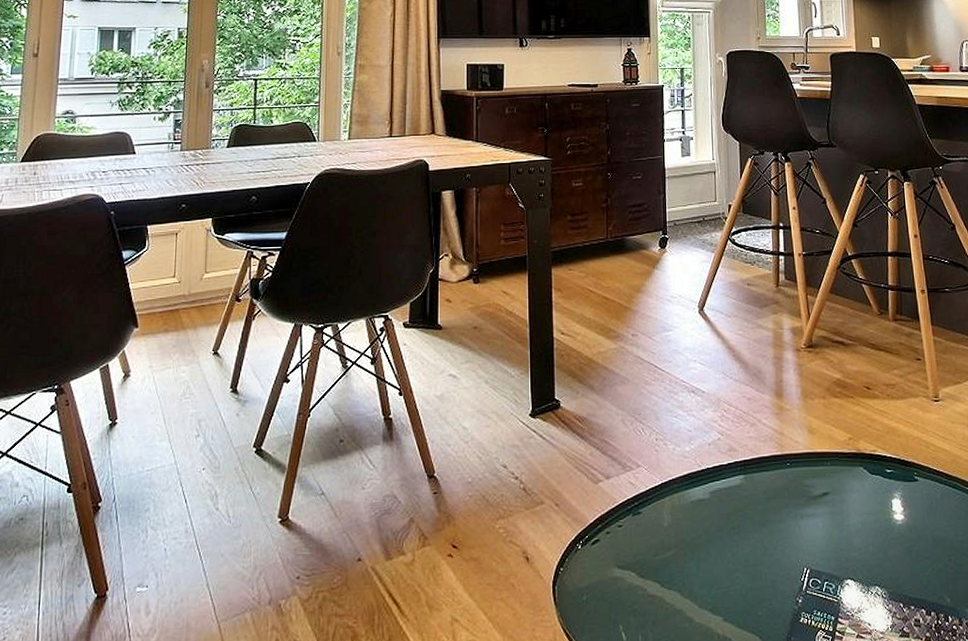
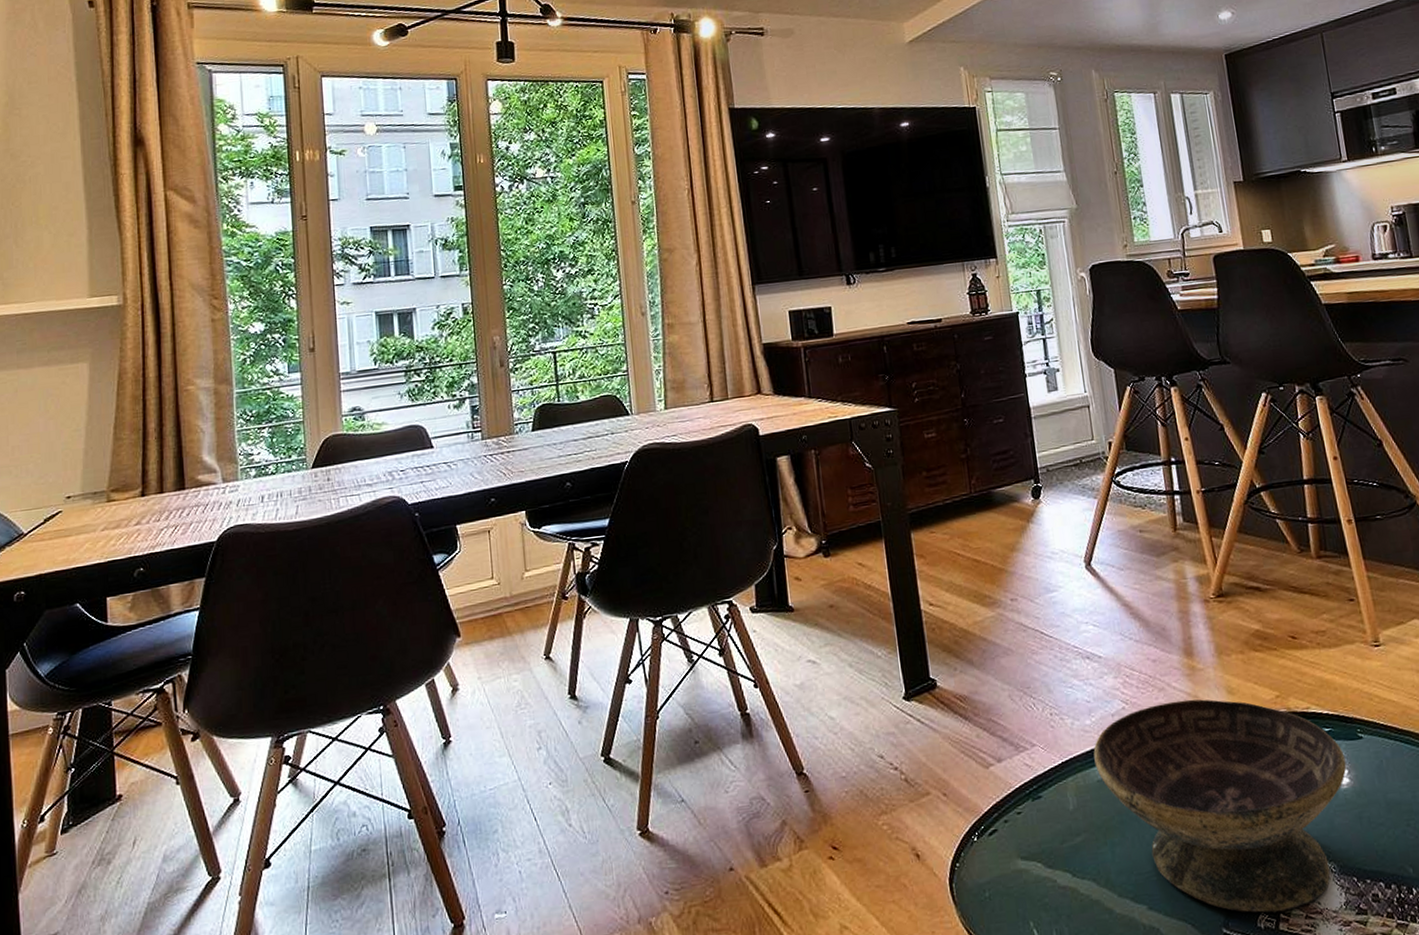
decorative bowl: none [690,435,903,631] -> present [1093,699,1347,913]

